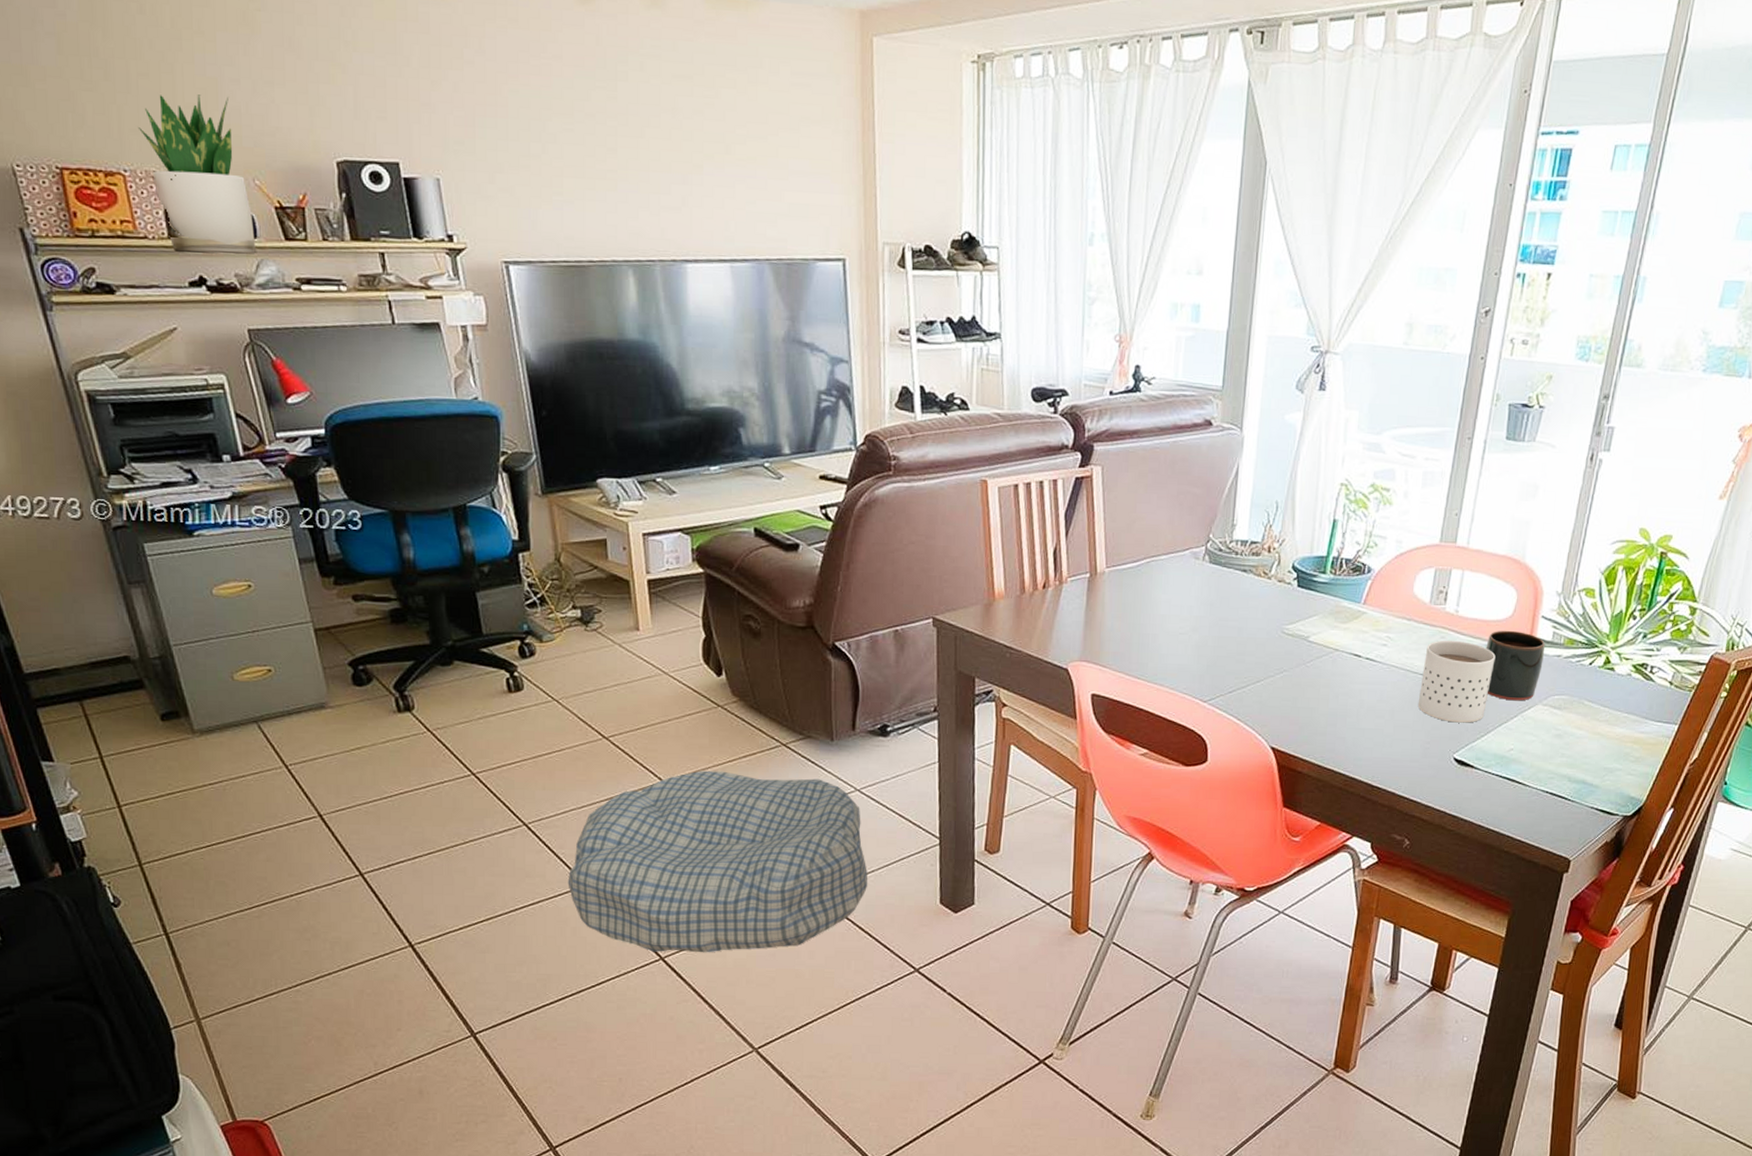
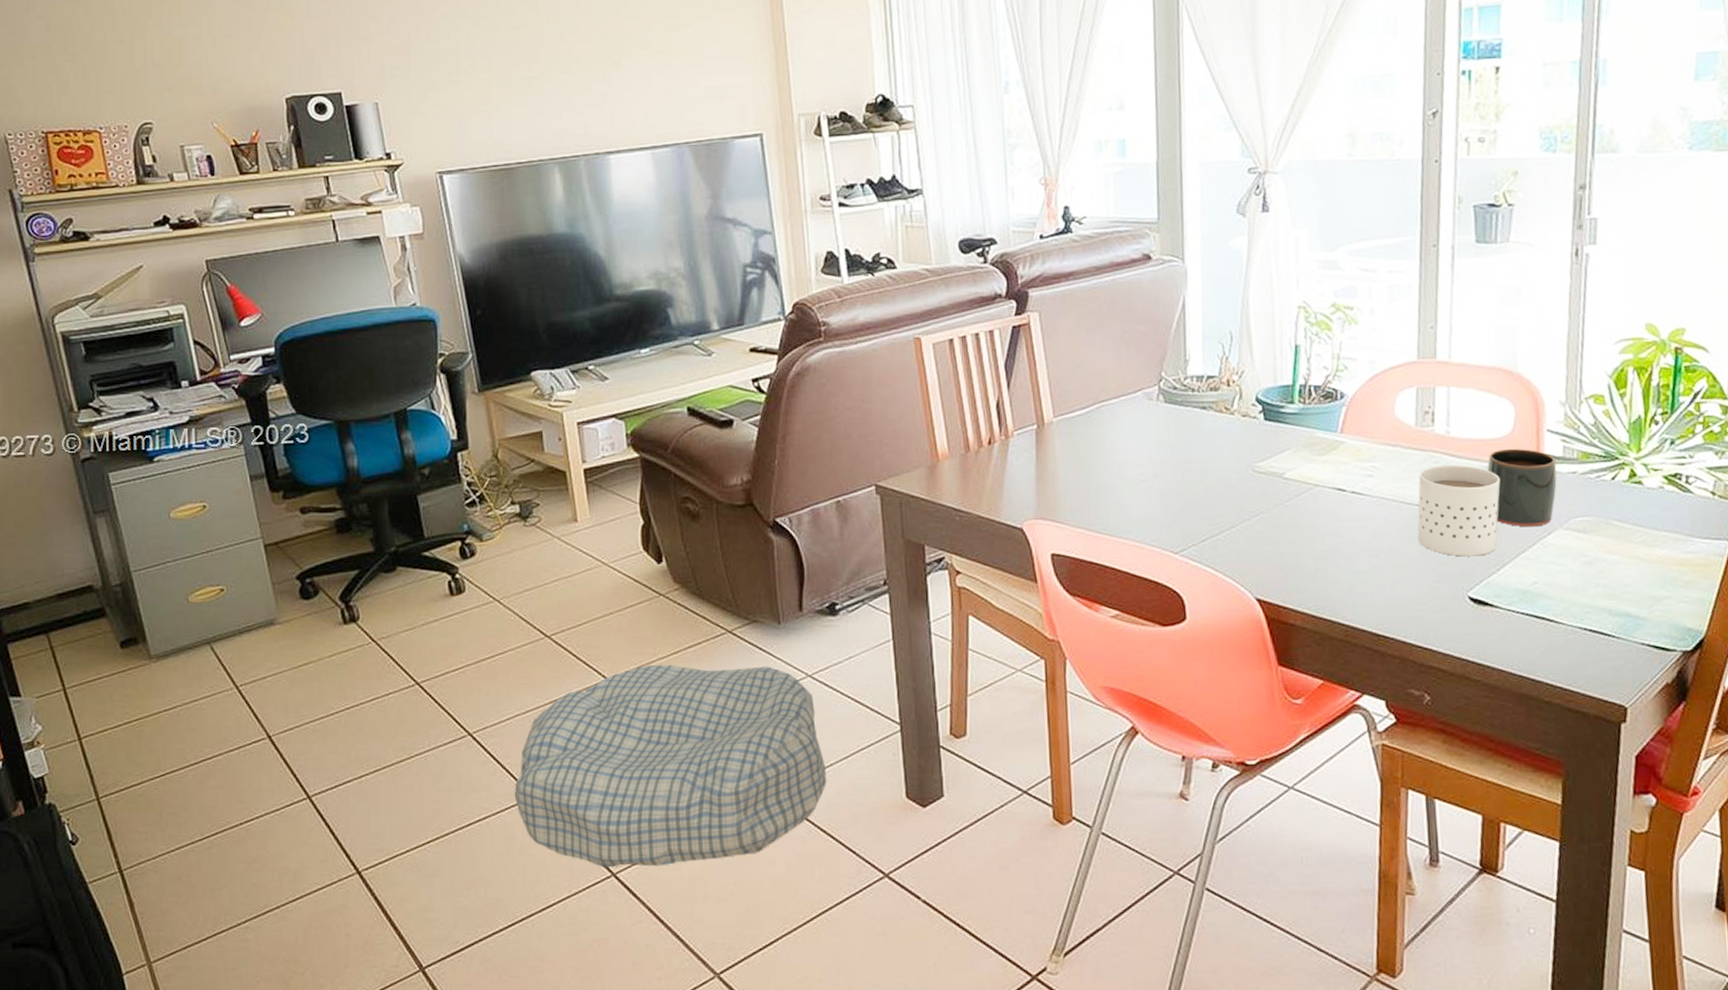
planter: present [137,94,256,254] -> none [112,52,214,197]

